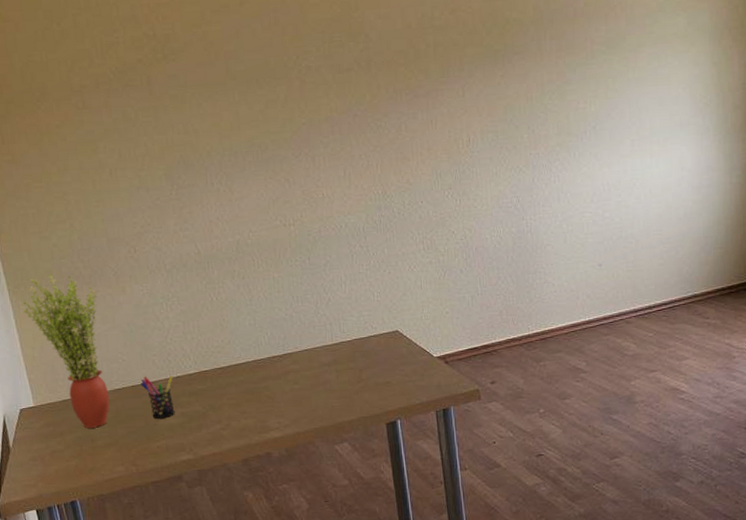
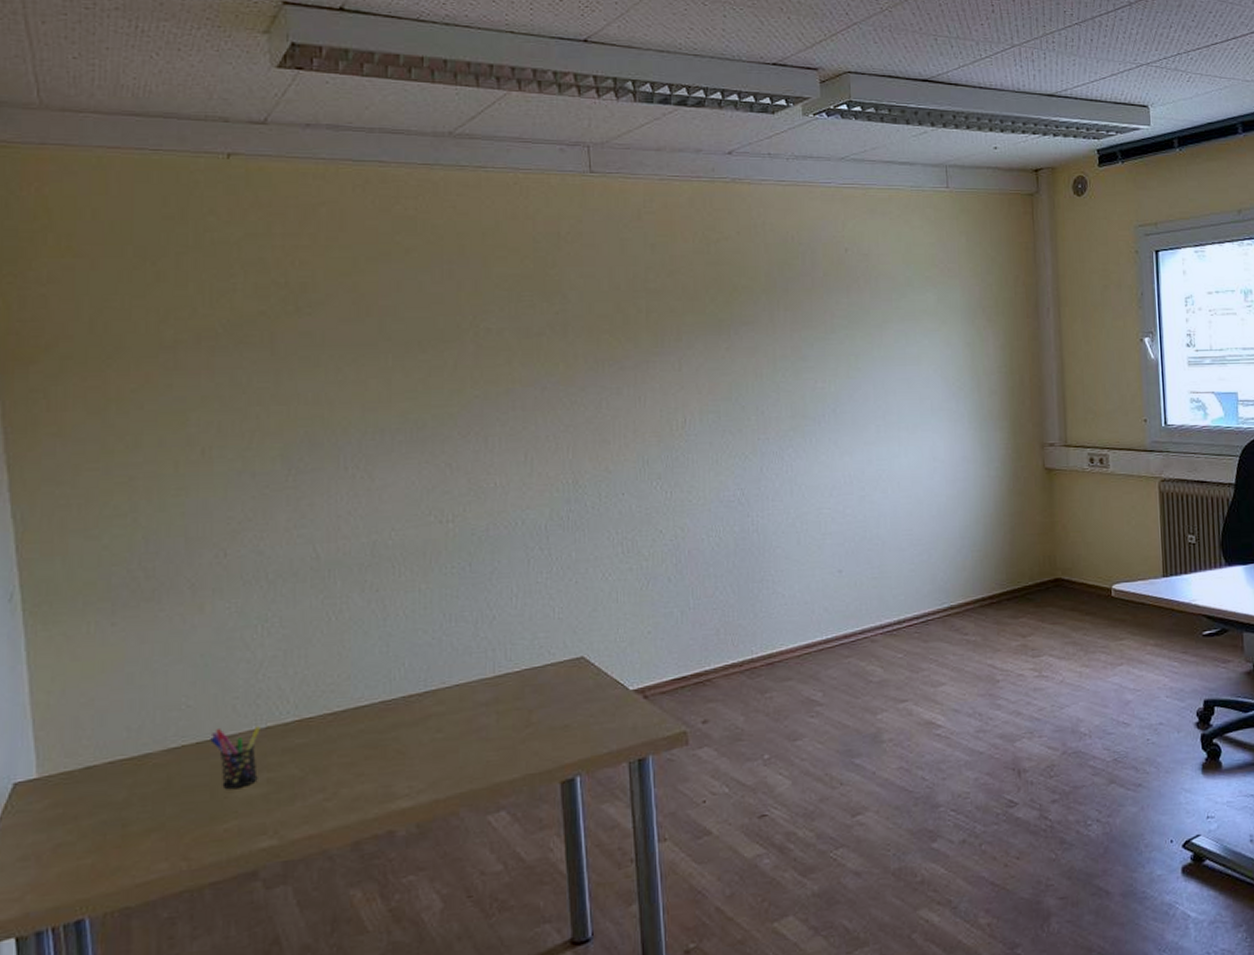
potted plant: present [21,273,110,428] -> none [41,586,162,808]

